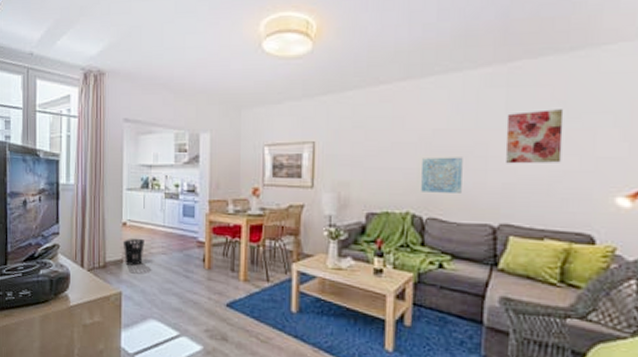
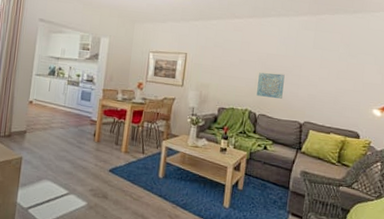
wastebasket: present [122,238,144,266] -> none [27,114,47,136]
wall art: present [505,109,564,164] -> none [311,48,347,84]

